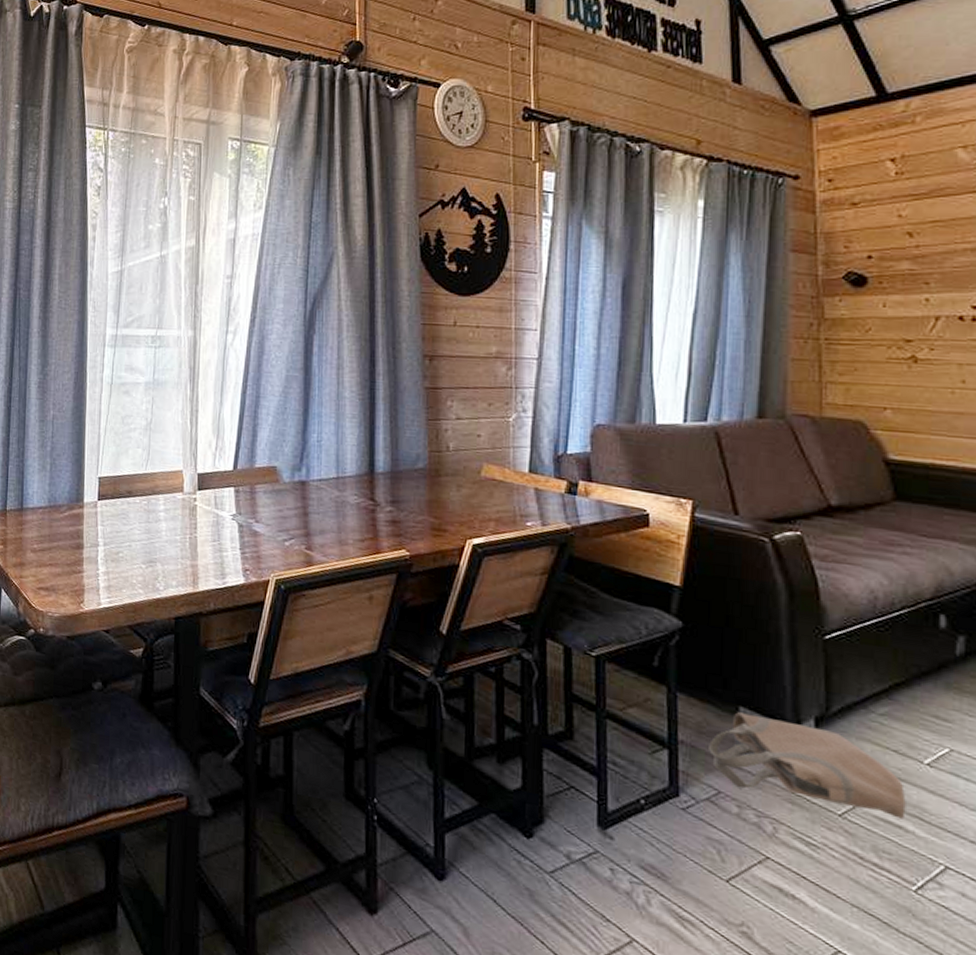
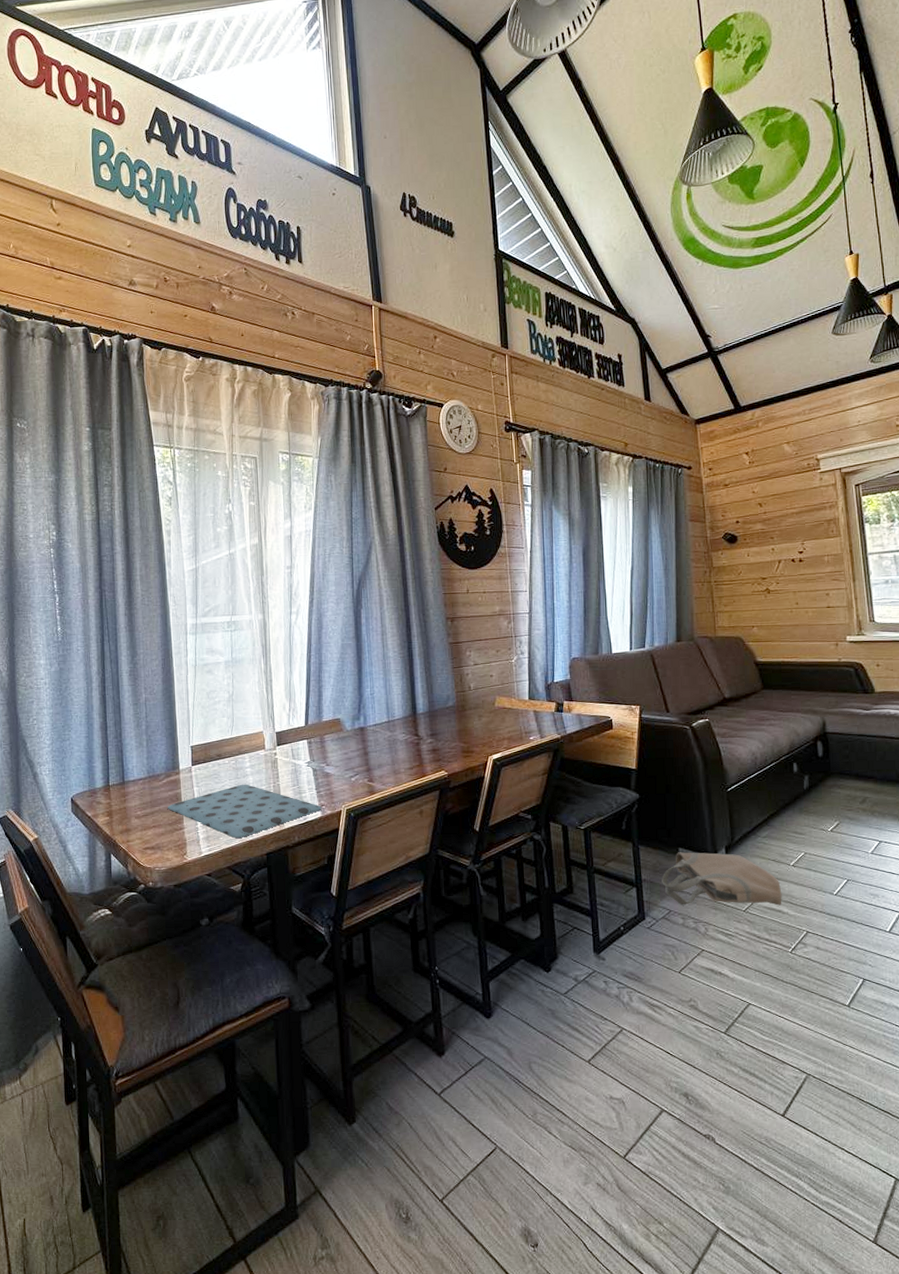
placemat: none [66,530,245,594] -> present [167,784,322,838]

